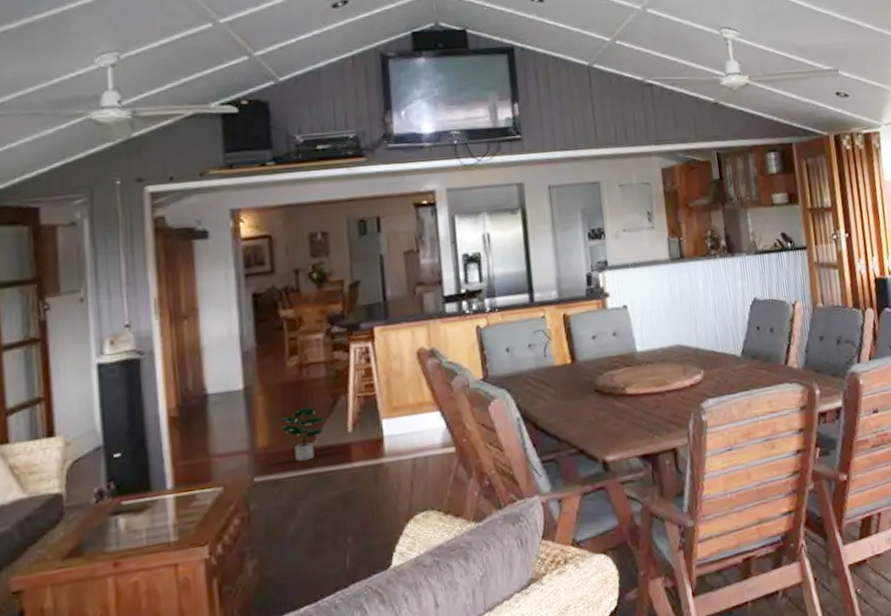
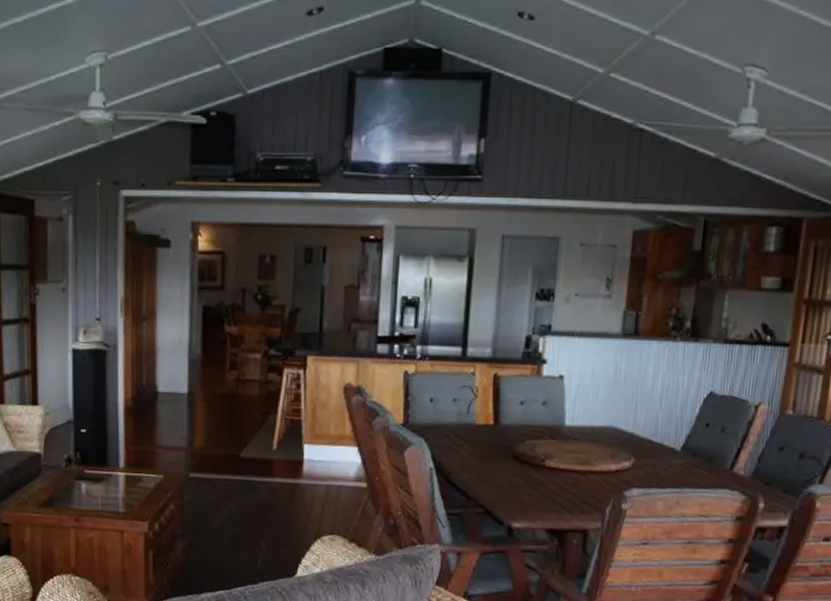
potted plant: present [278,407,328,462] -> none [214,419,257,467]

